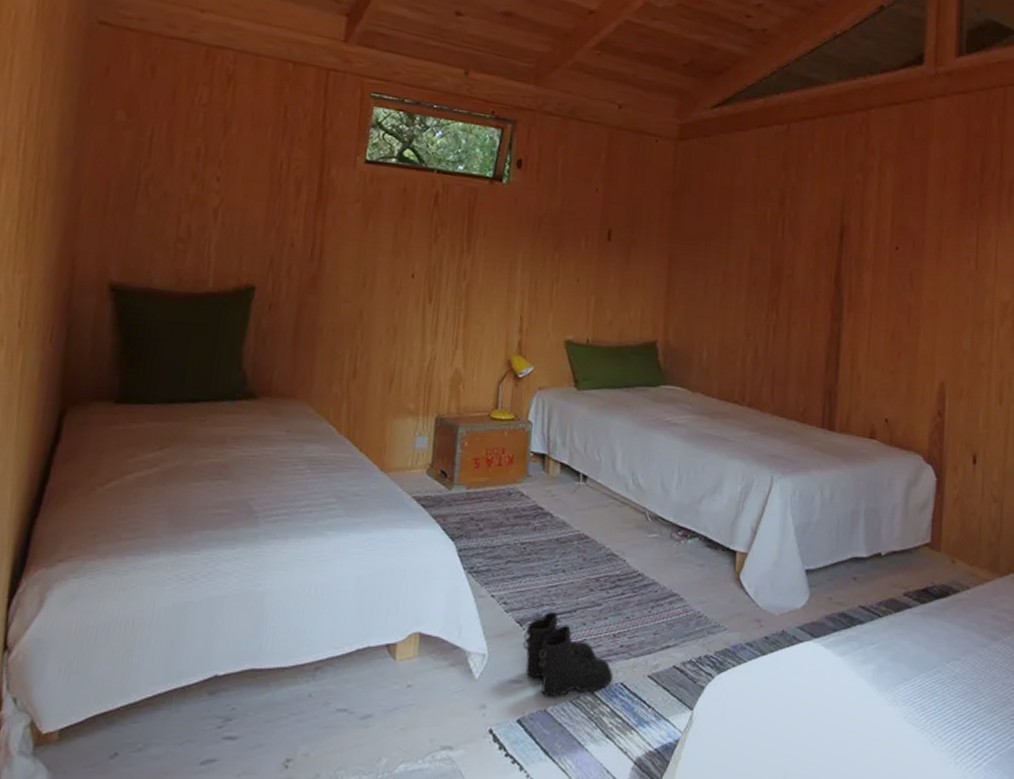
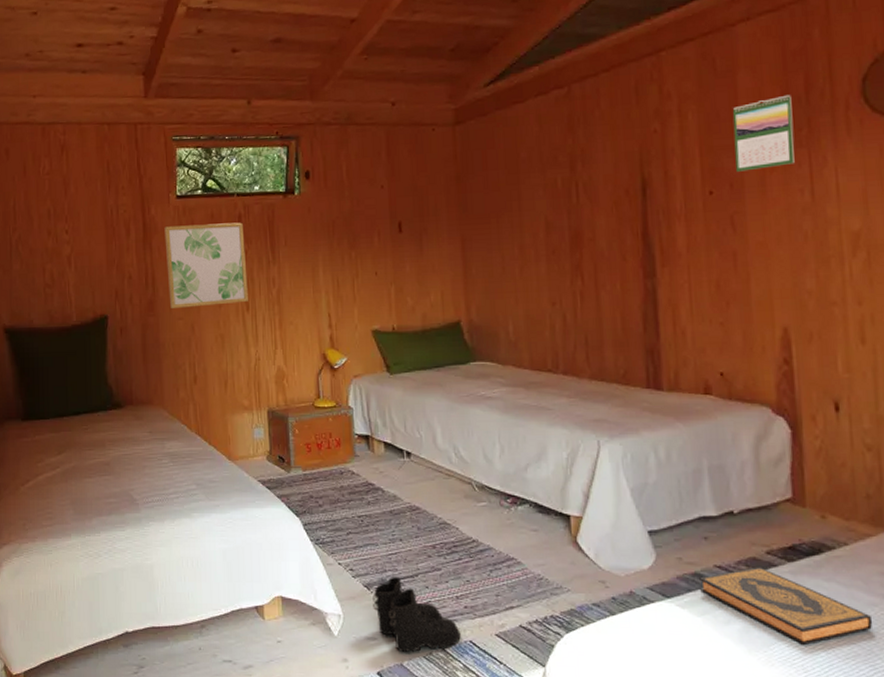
wall art: none [337,193,439,293] -> present [164,222,248,308]
hardback book: none [844,608,982,684] -> present [699,567,873,645]
calendar: none [920,170,970,234] -> present [732,94,795,172]

